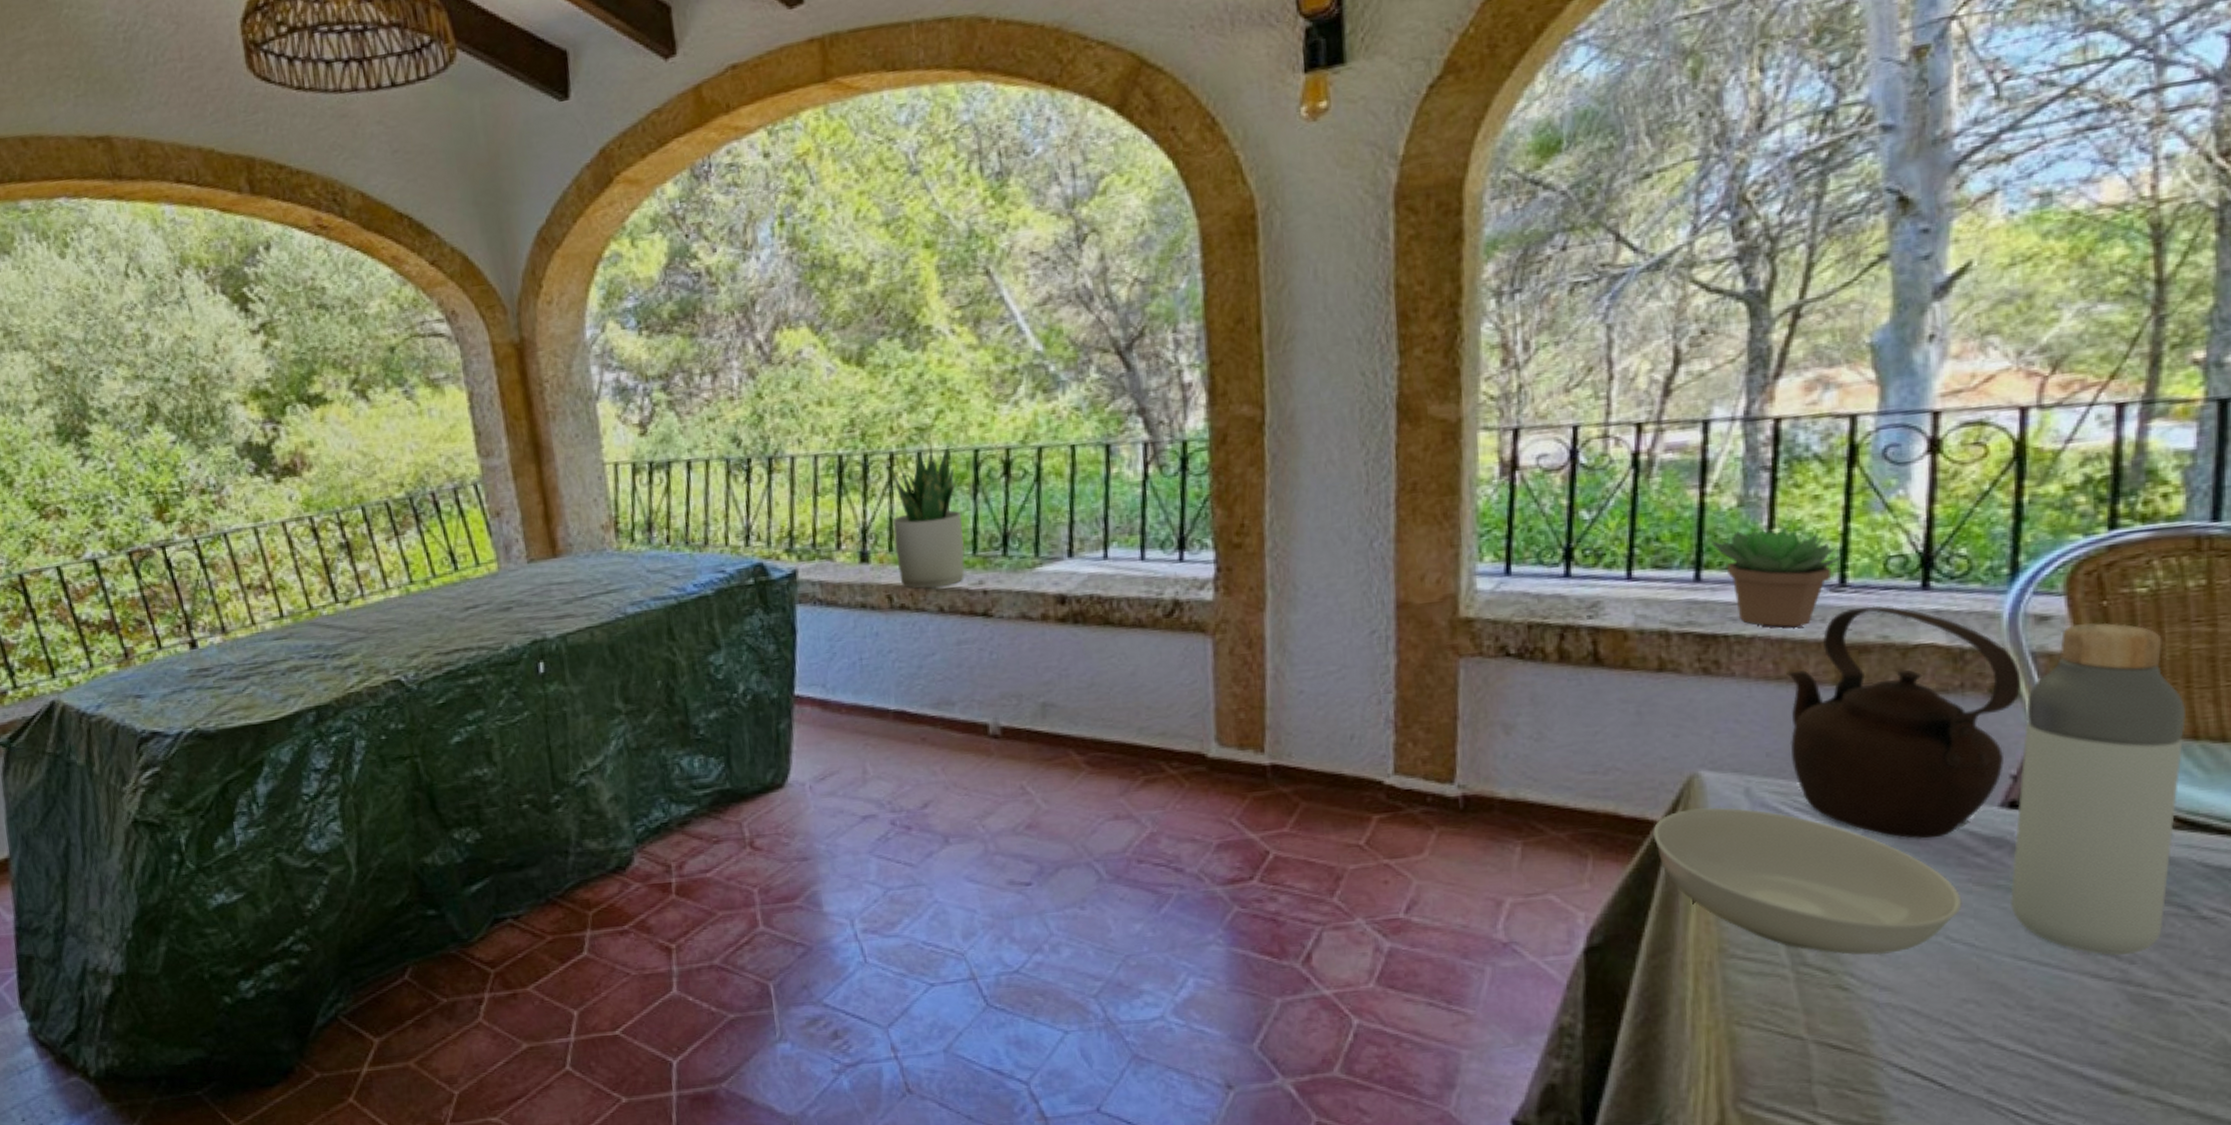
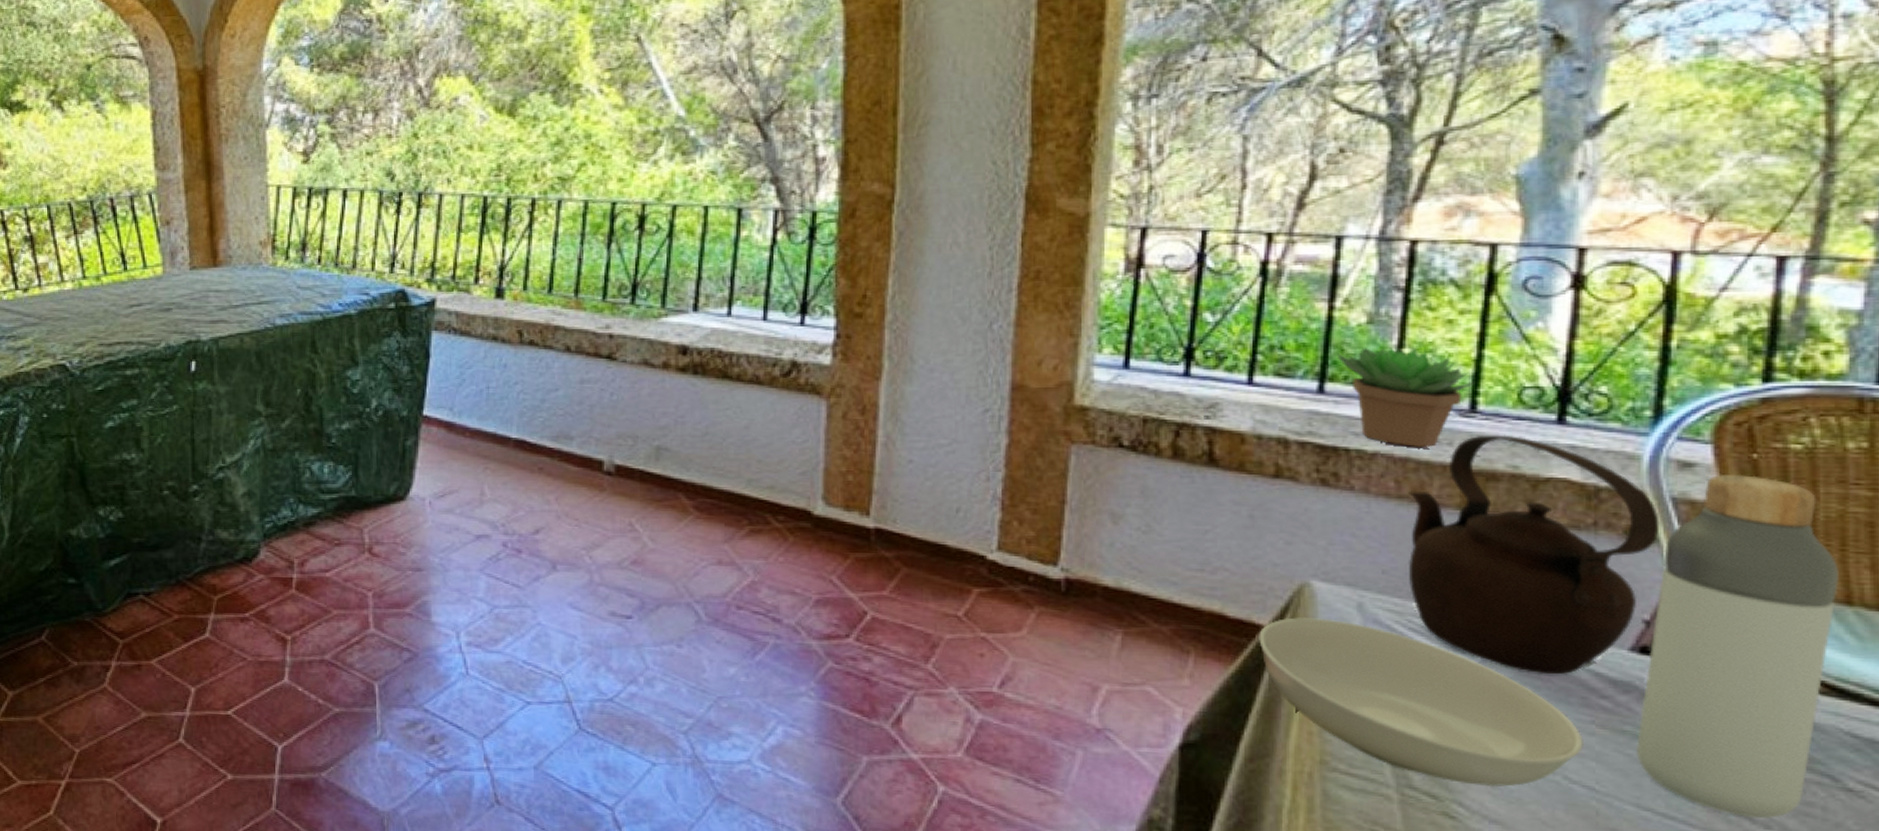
planter: present [889,445,965,589] -> none [528,195,597,327]

